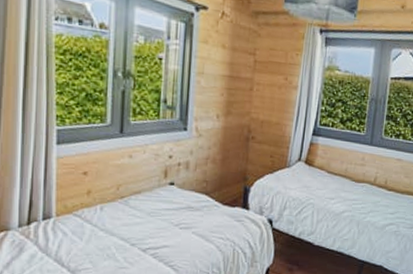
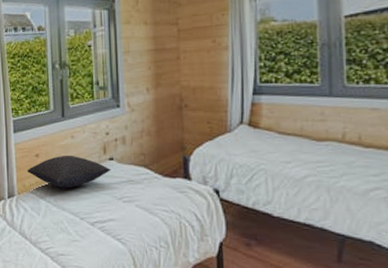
pillow: none [71,175,171,212] -> present [27,155,111,188]

